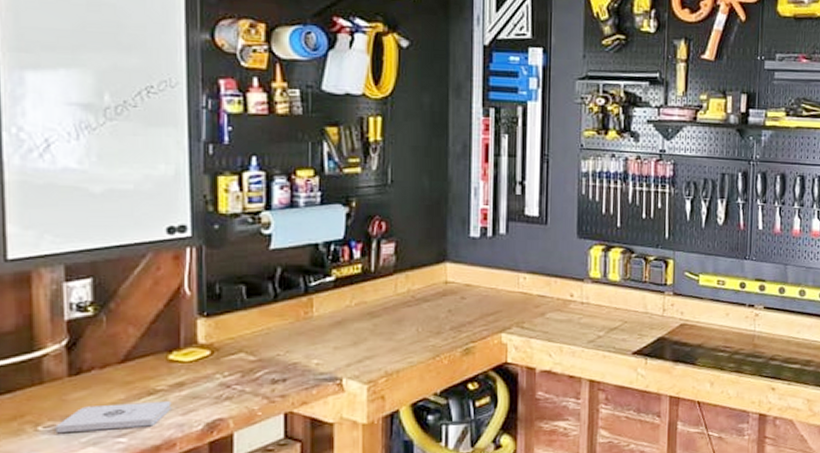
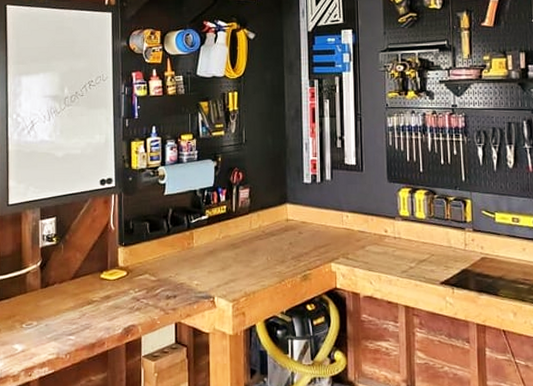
notepad: present [55,402,172,434] -> none [33,310,102,330]

